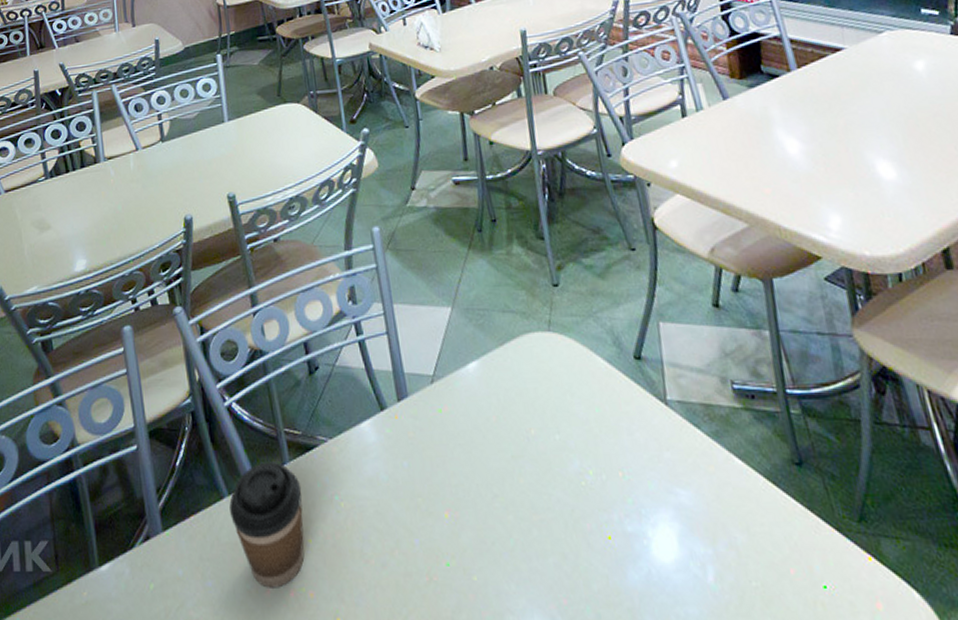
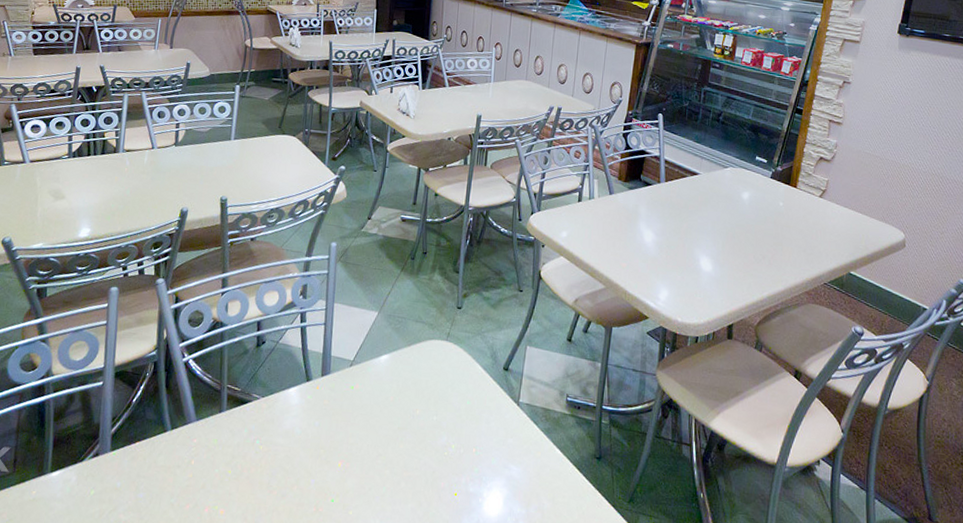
coffee cup: present [229,462,305,588] -> none [169,408,232,504]

